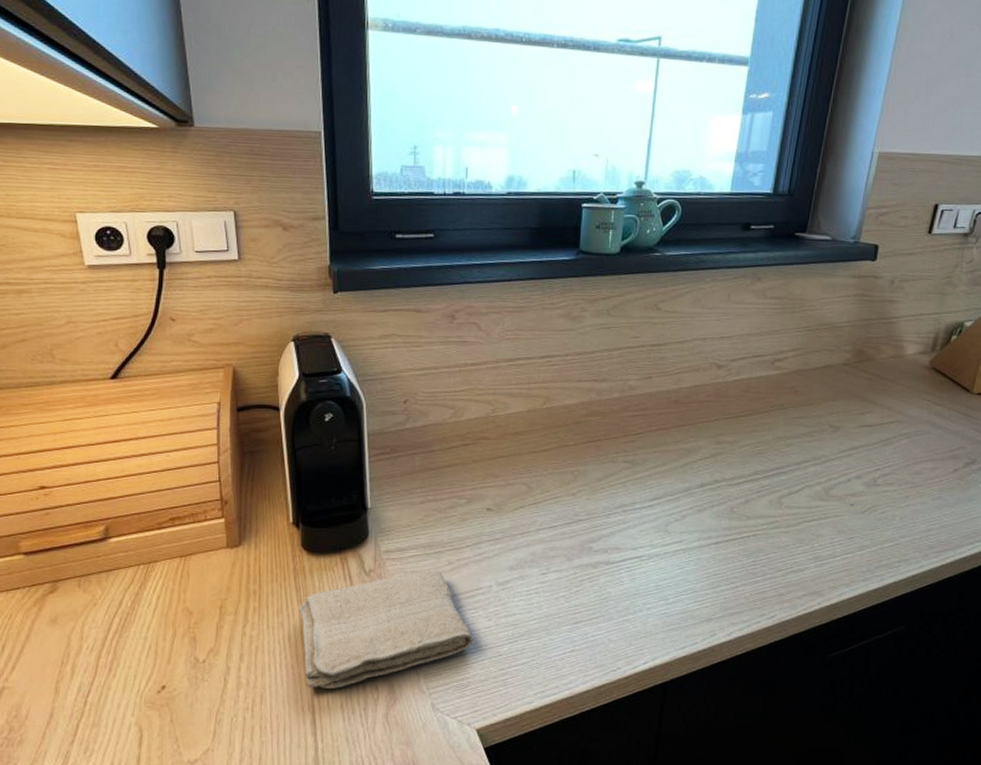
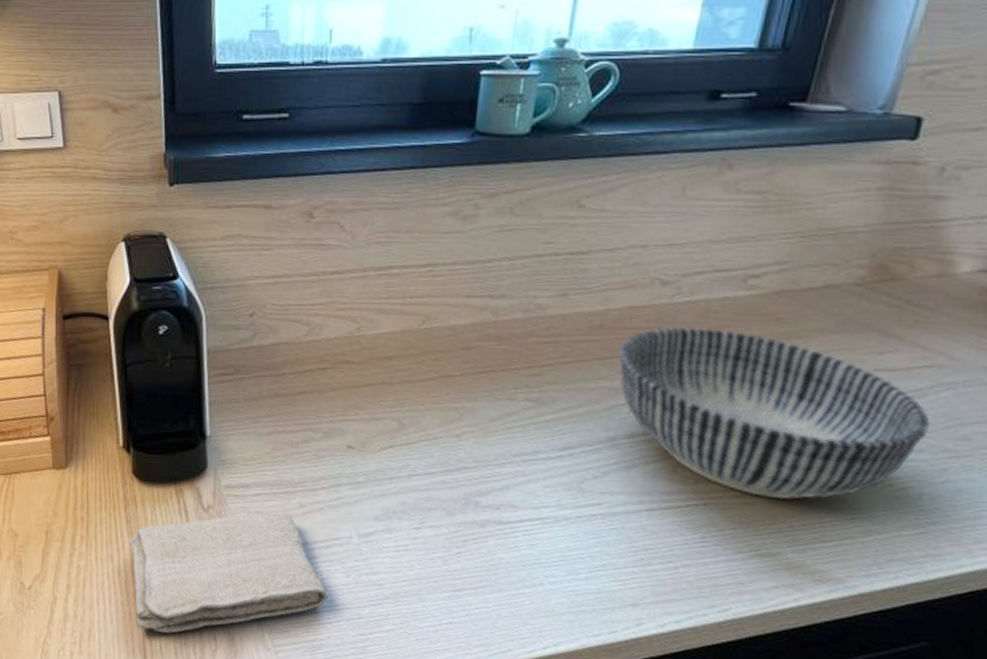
bowl: none [690,400,896,528] -> present [619,327,930,500]

